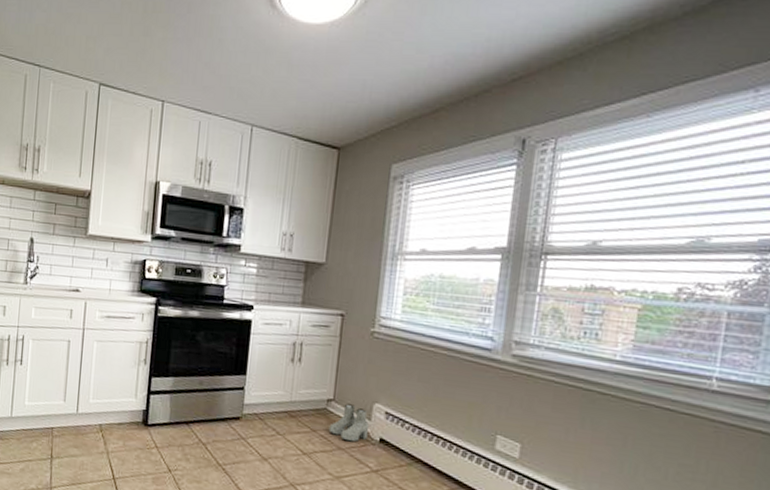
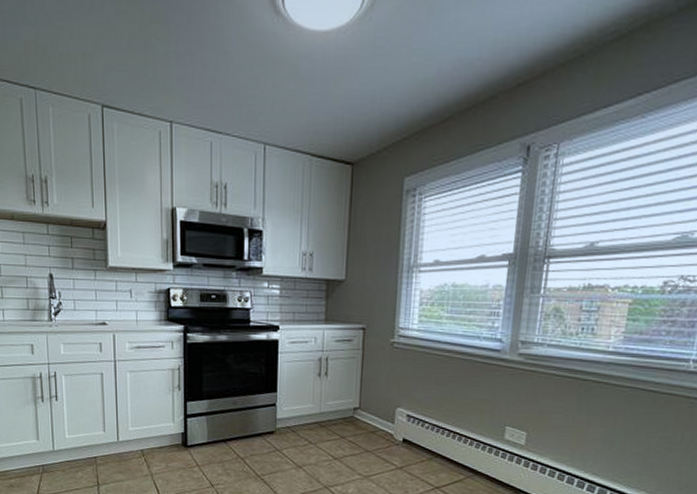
boots: present [328,403,370,443] -> none [356,410,393,444]

